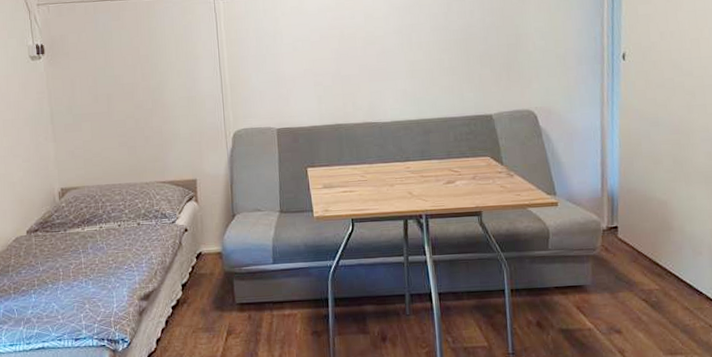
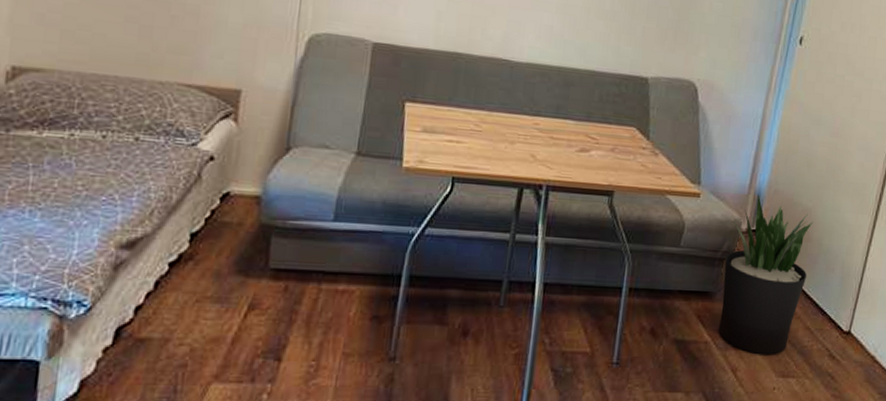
planter: none [592,195,676,336] -> present [719,194,813,355]

